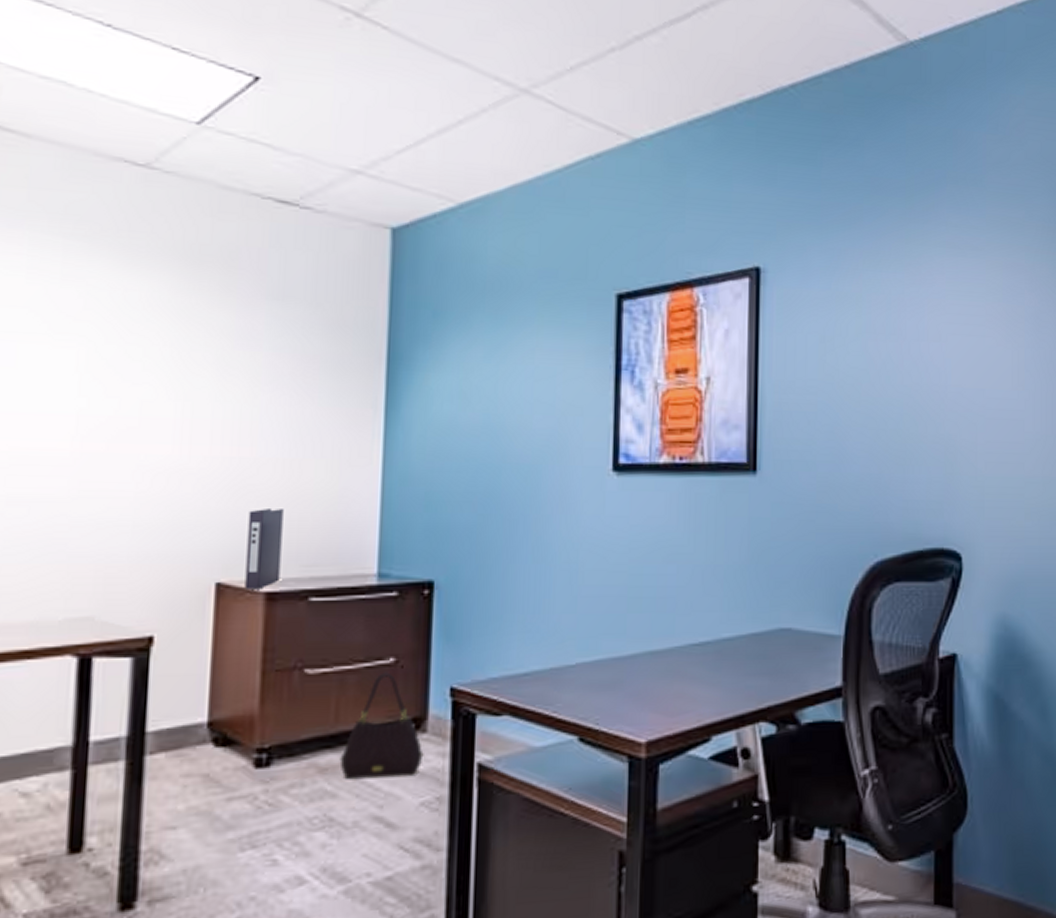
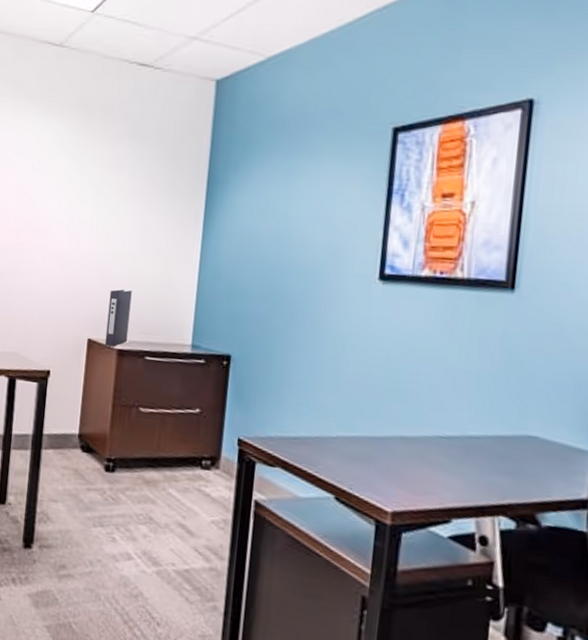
handbag: present [339,672,424,779] -> none [158,419,216,499]

